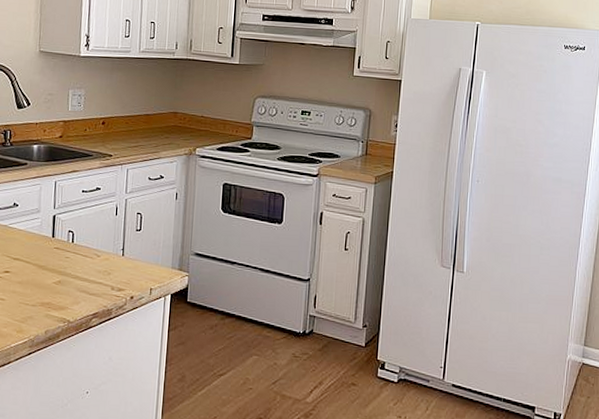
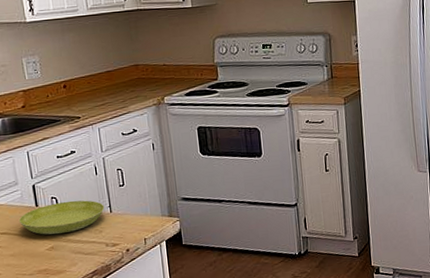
saucer: none [33,237,118,270] -> present [18,200,105,235]

